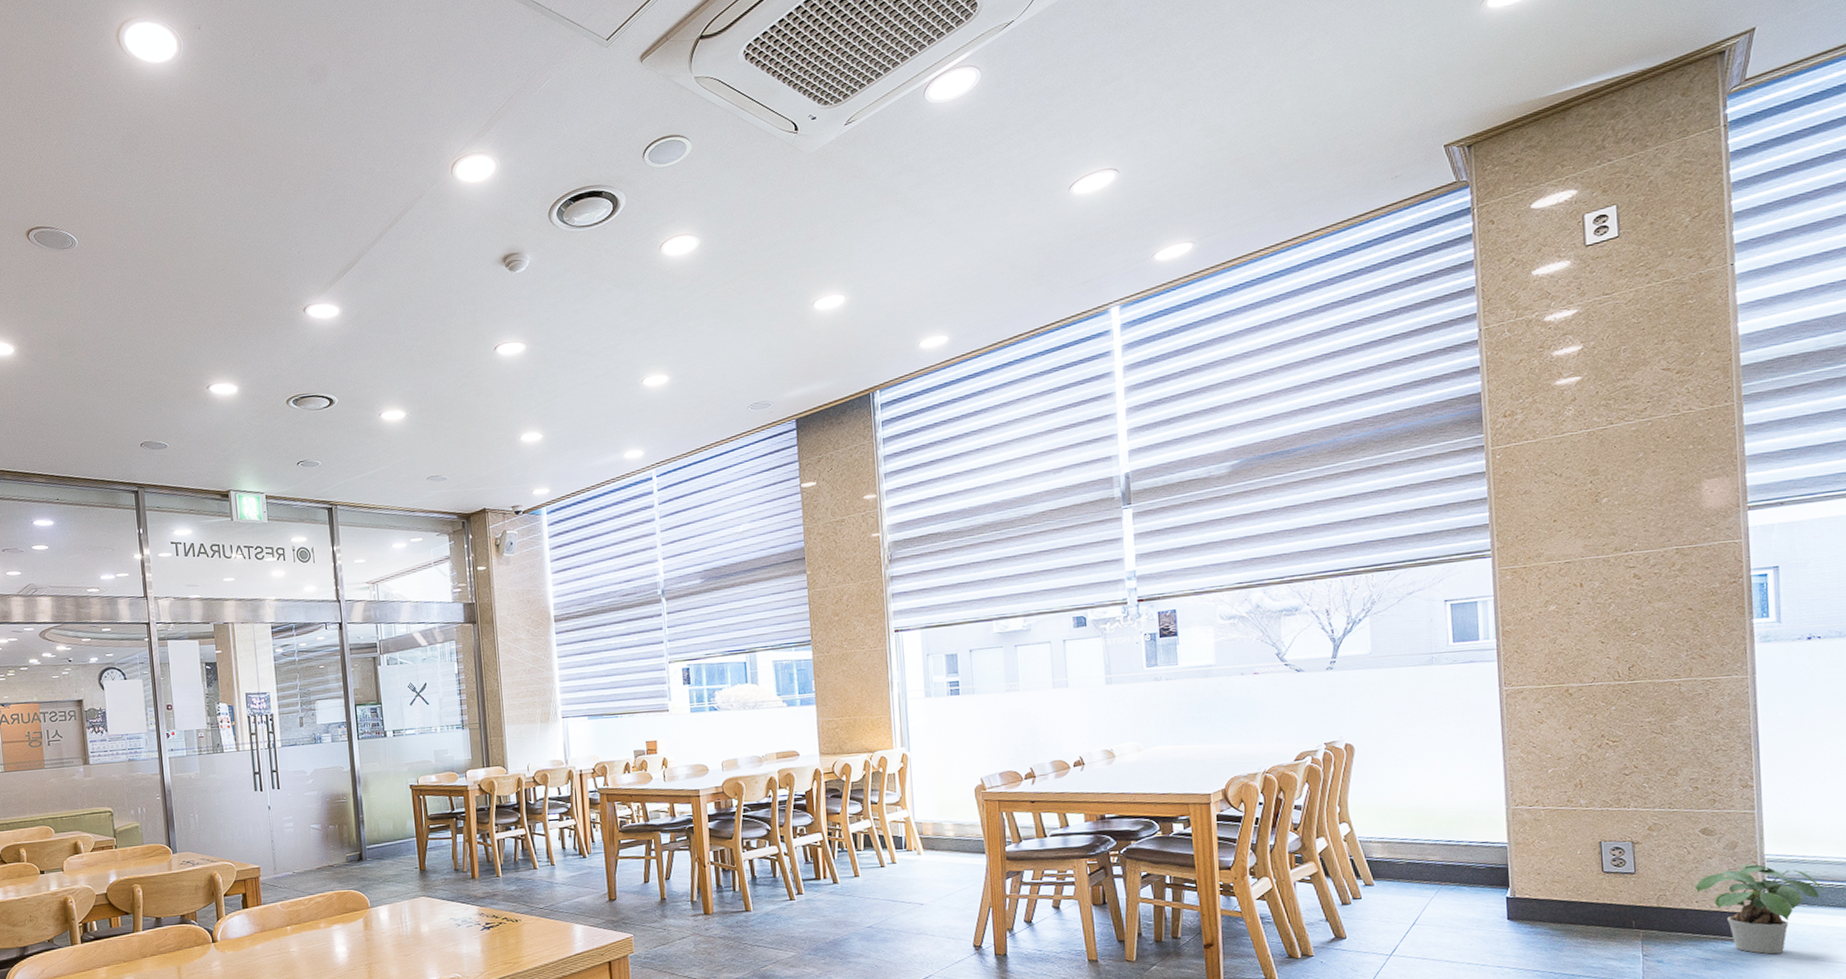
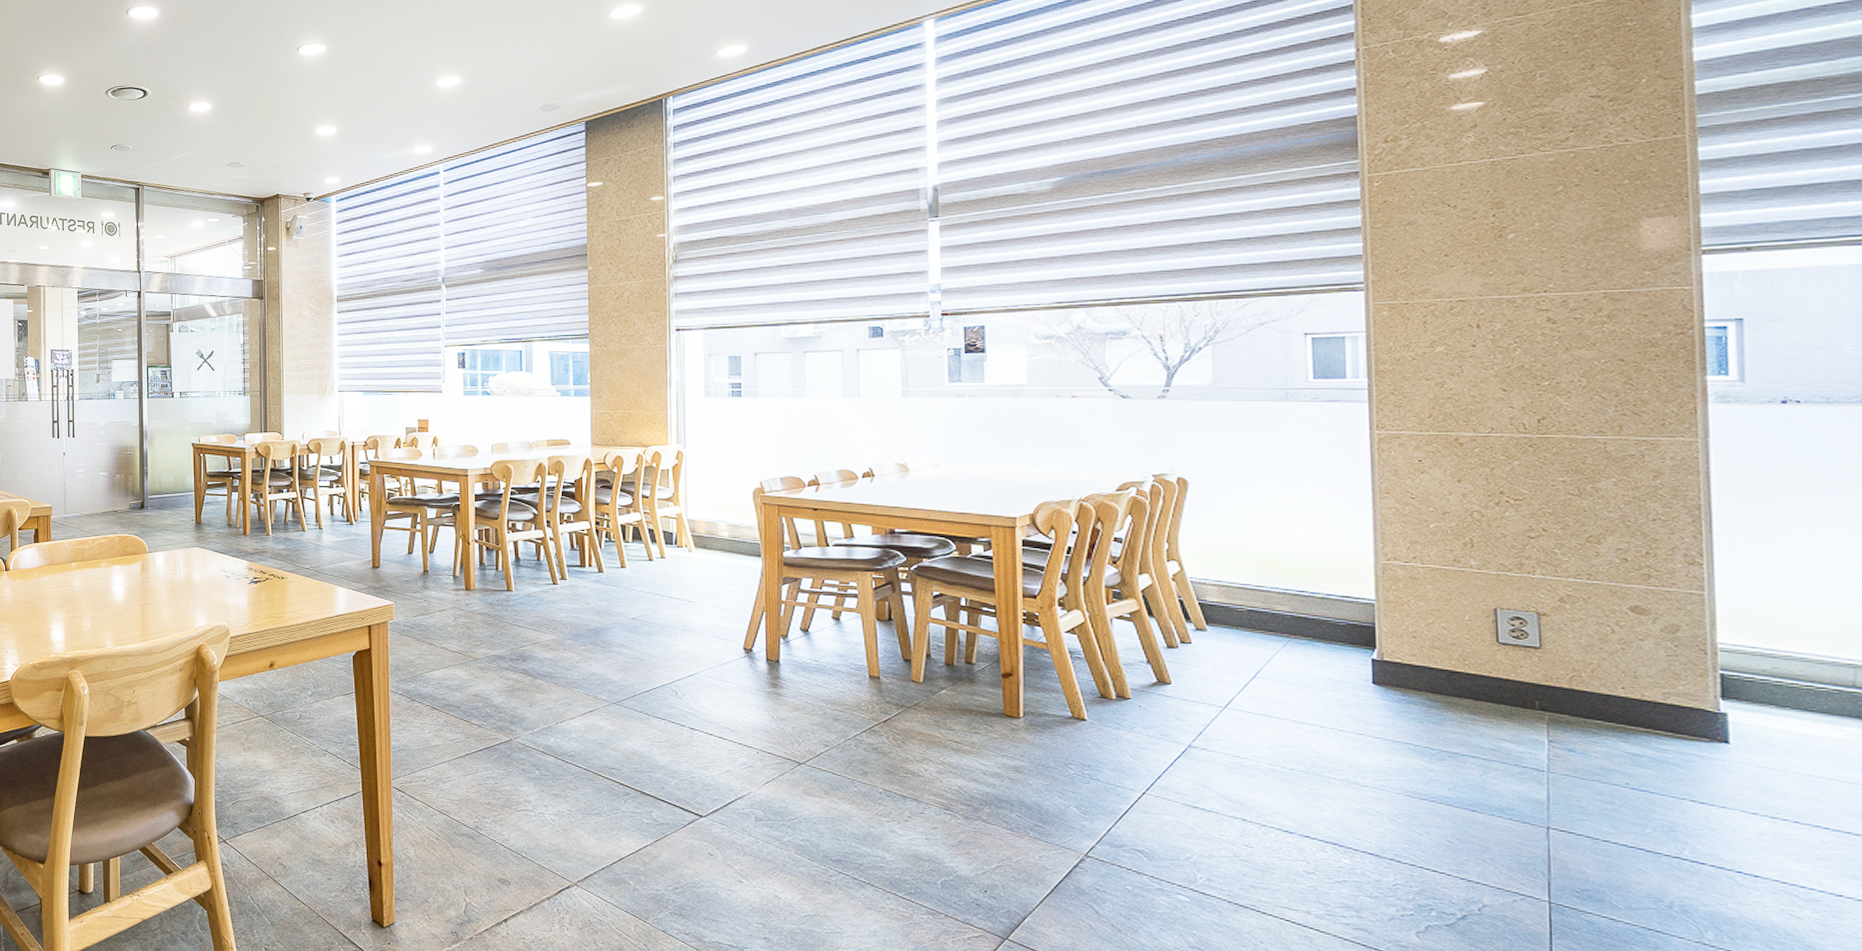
potted plant: present [1696,864,1825,955] -> none [1622,651,1802,759]

